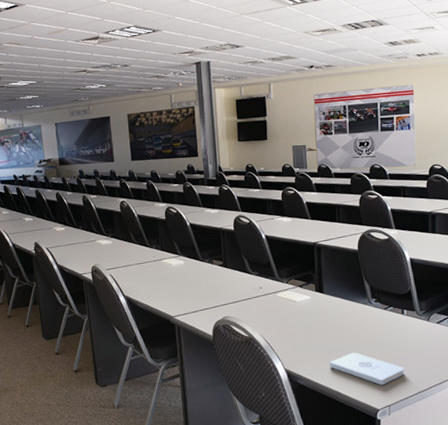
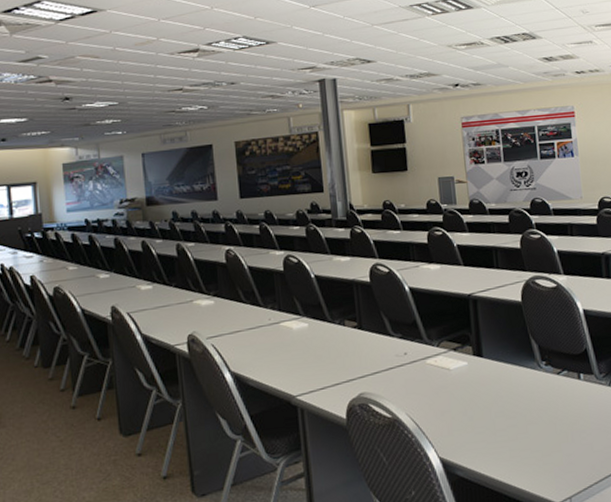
notepad: present [329,352,405,386] -> none [494,430,586,472]

